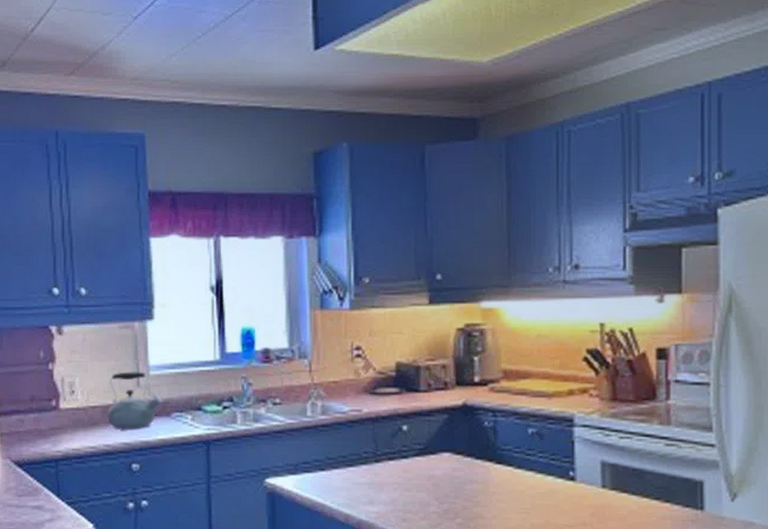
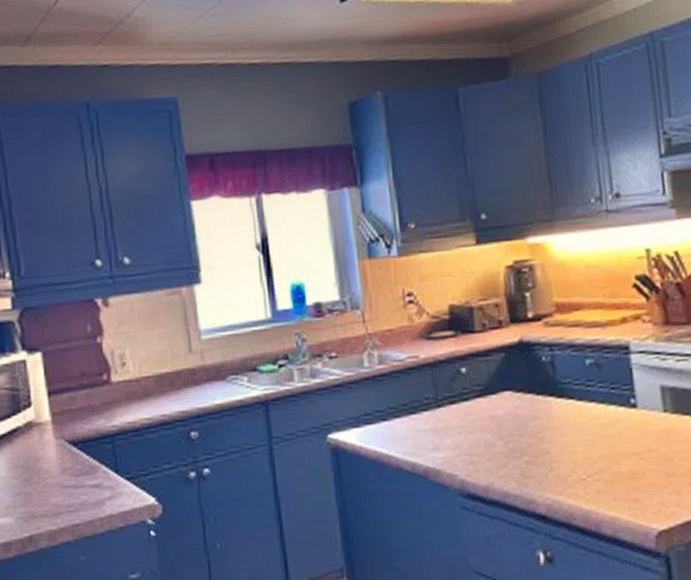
kettle: present [107,372,164,430] -> none [161,337,218,399]

